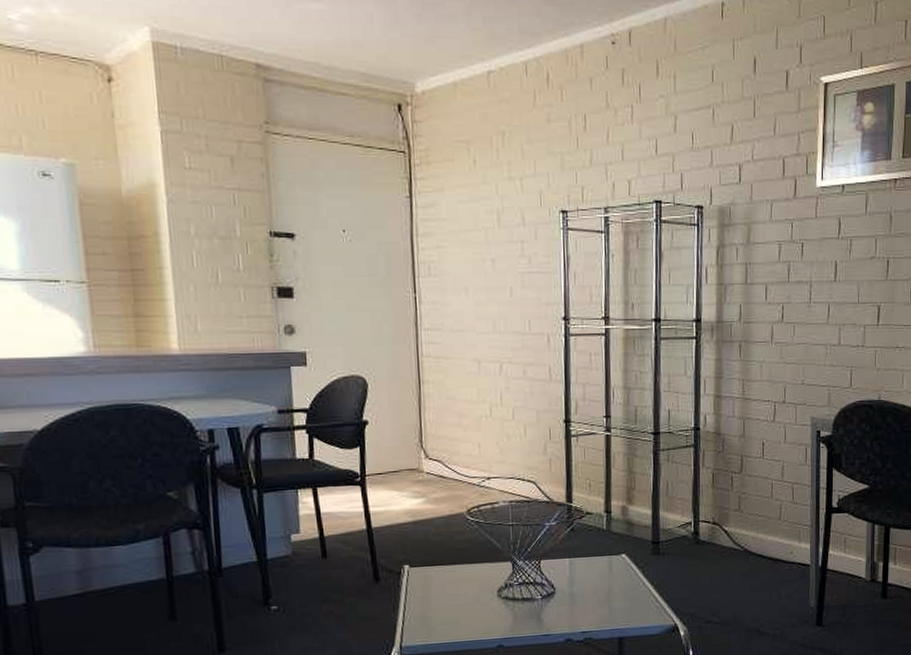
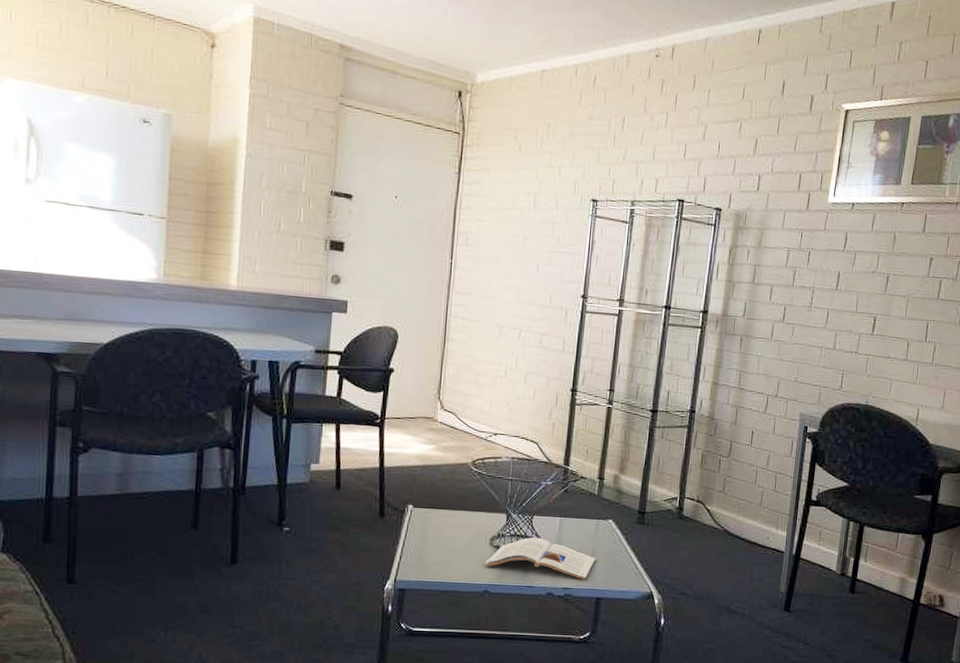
magazine: none [495,583,613,621] -> present [484,537,596,580]

